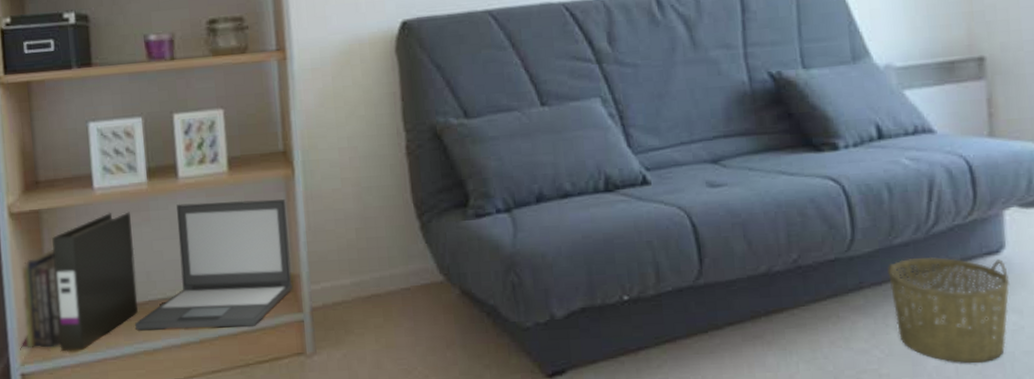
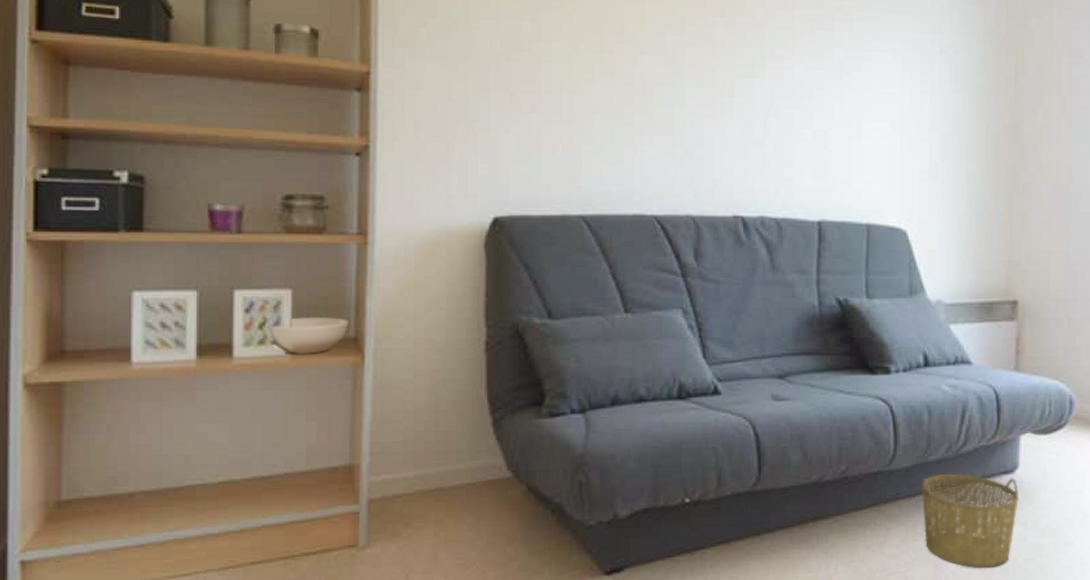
books: present [21,249,62,349] -> none [23,425,76,534]
binder: present [52,211,138,352] -> none [72,389,174,538]
laptop: present [135,199,293,330] -> none [167,385,352,517]
bowl: none [206,132,278,171] -> present [268,316,350,354]

